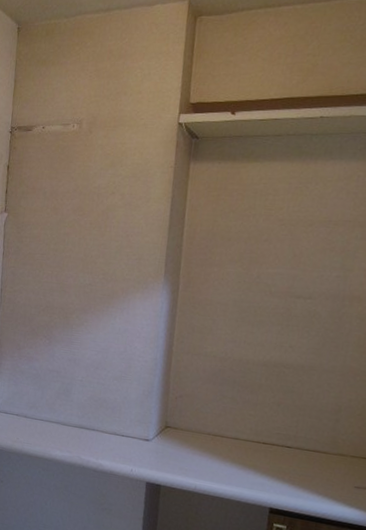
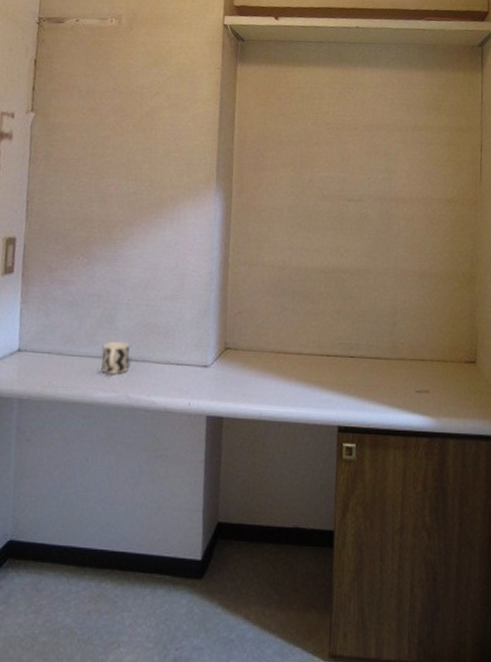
cup: none [58,411,82,439] -> present [101,341,130,376]

